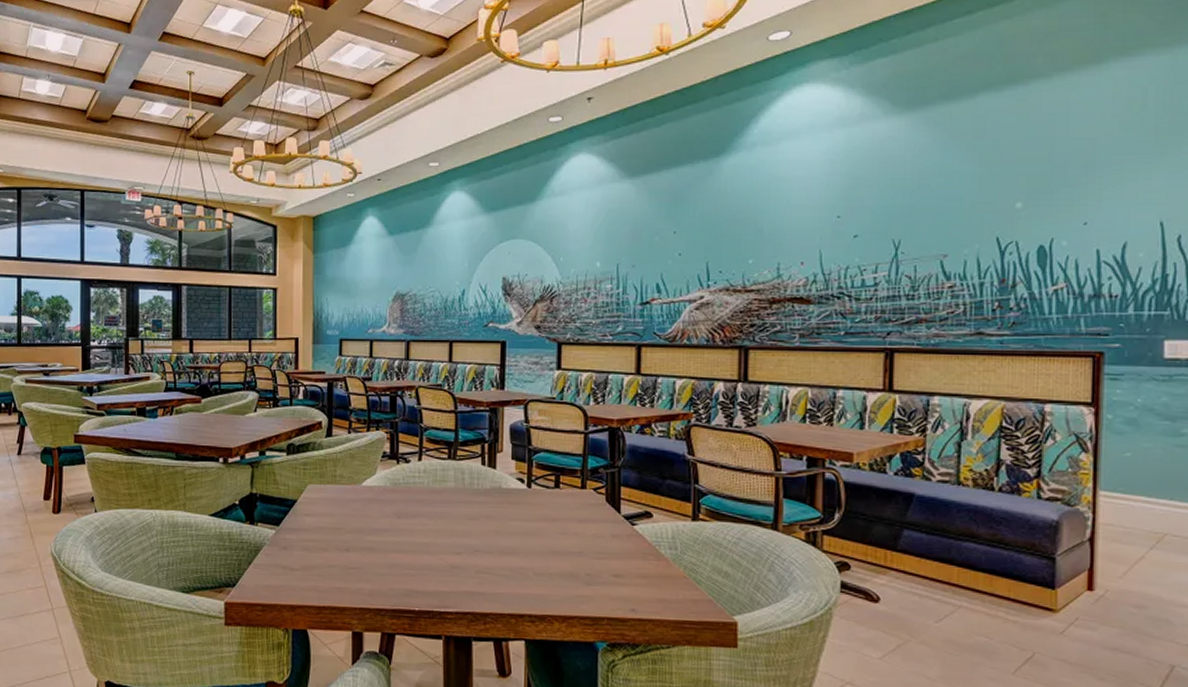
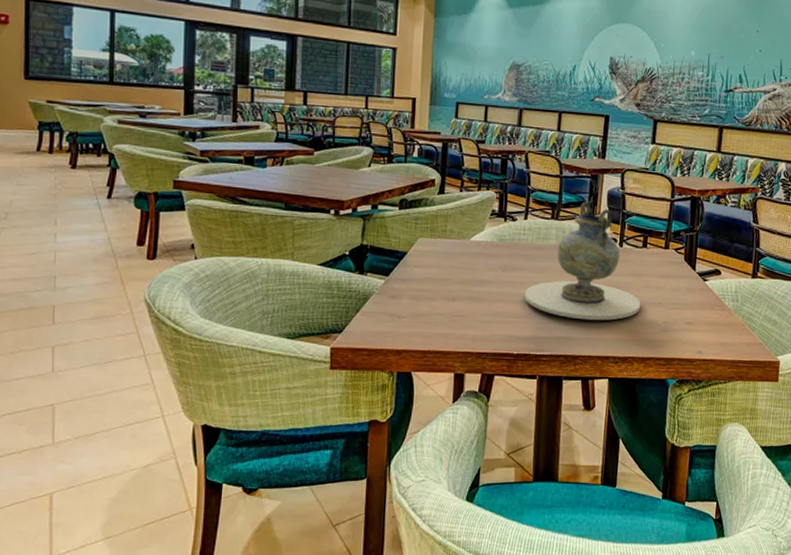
decorative vase: none [423,438,557,573] -> present [524,201,641,321]

